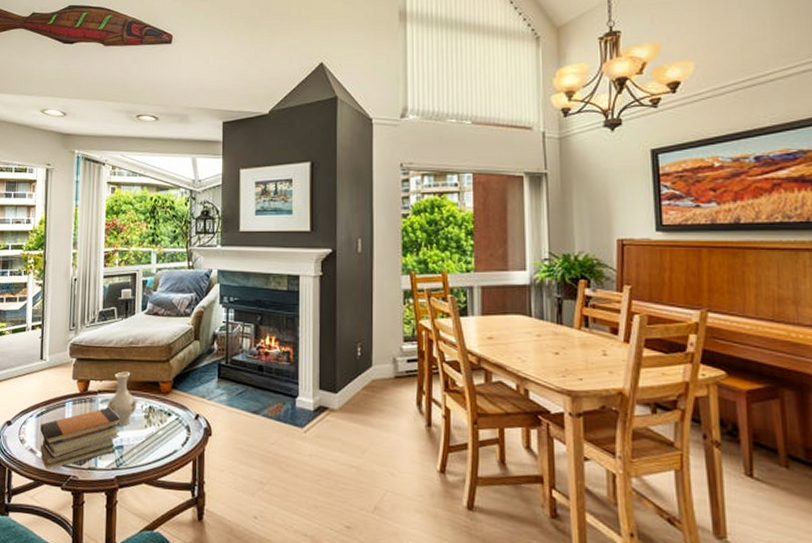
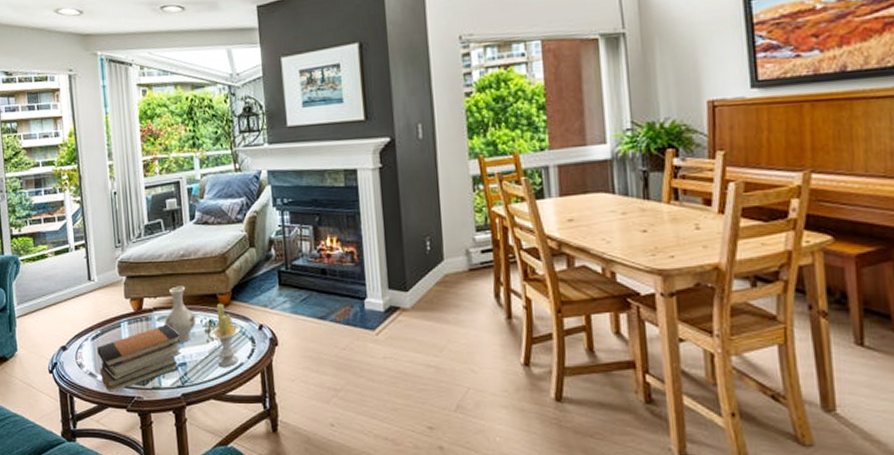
candle: none [148,391,178,454] -> present [209,303,241,368]

